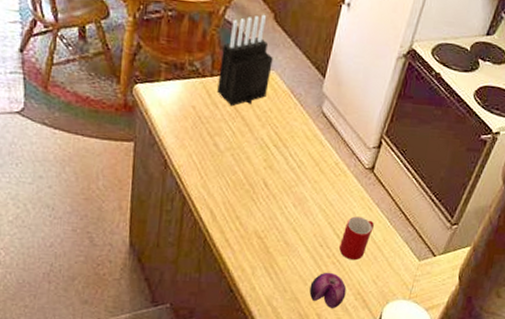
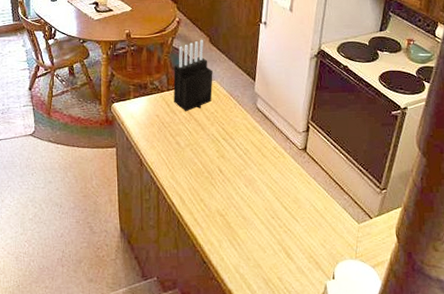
fruit: present [309,272,346,308] -> none [269,240,300,271]
cup: present [339,216,374,261] -> none [288,190,314,228]

